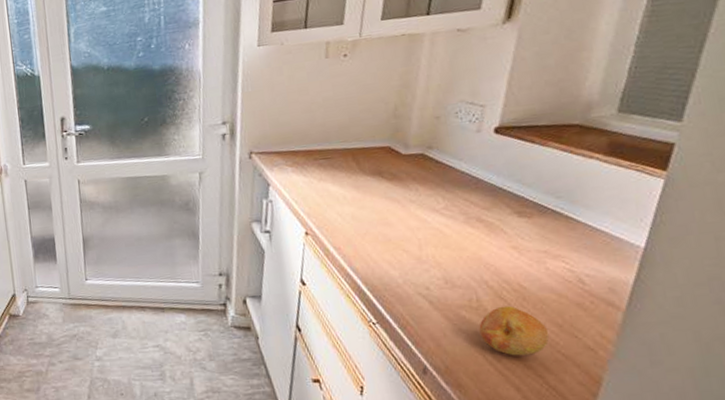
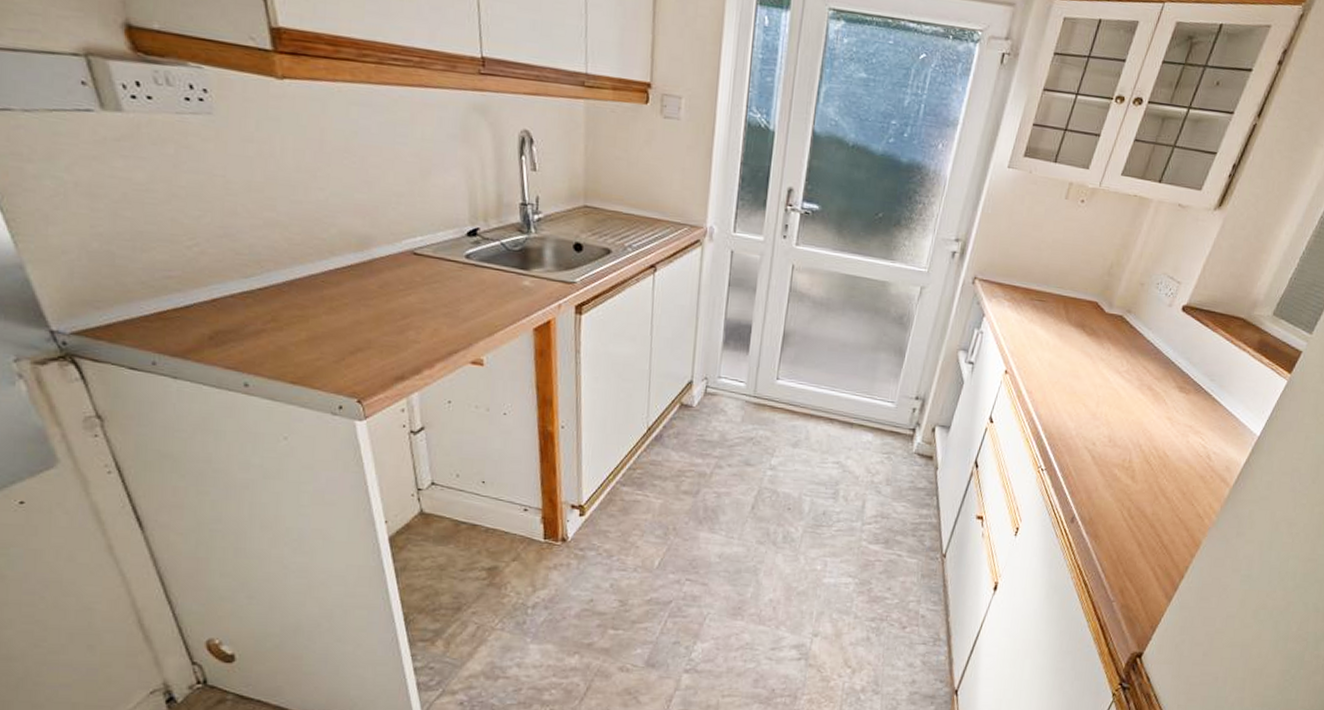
fruit: present [479,305,549,356] -> none [1123,469,1175,516]

